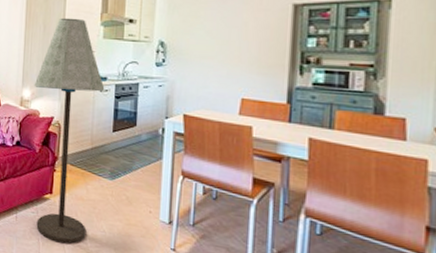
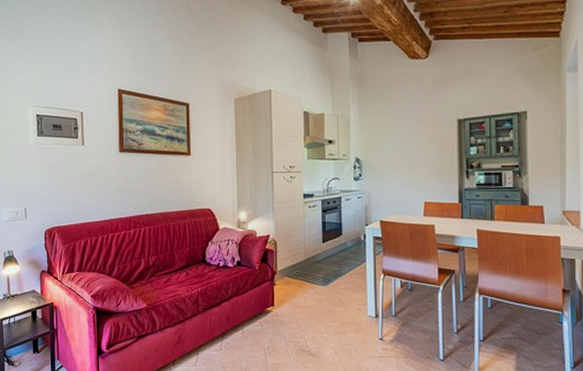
floor lamp: present [34,17,105,244] -> none [249,142,313,350]

